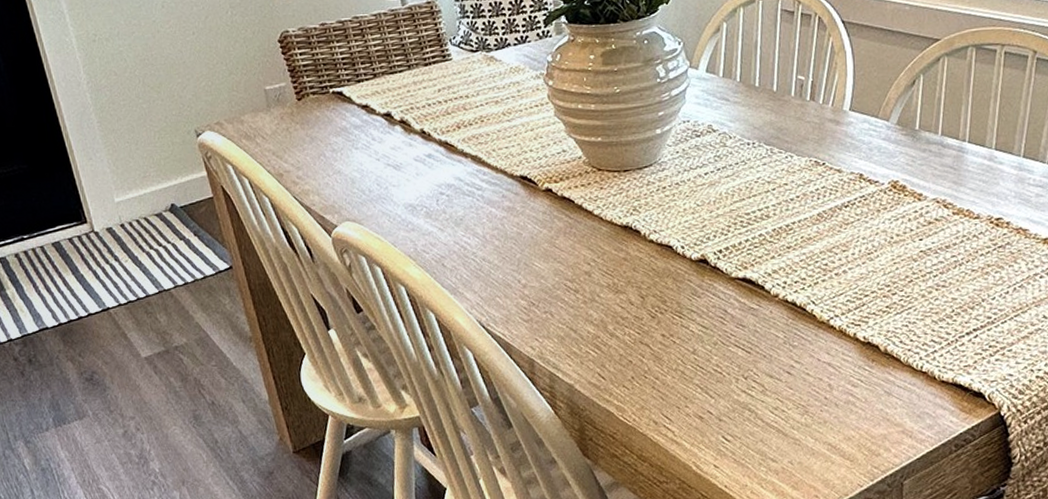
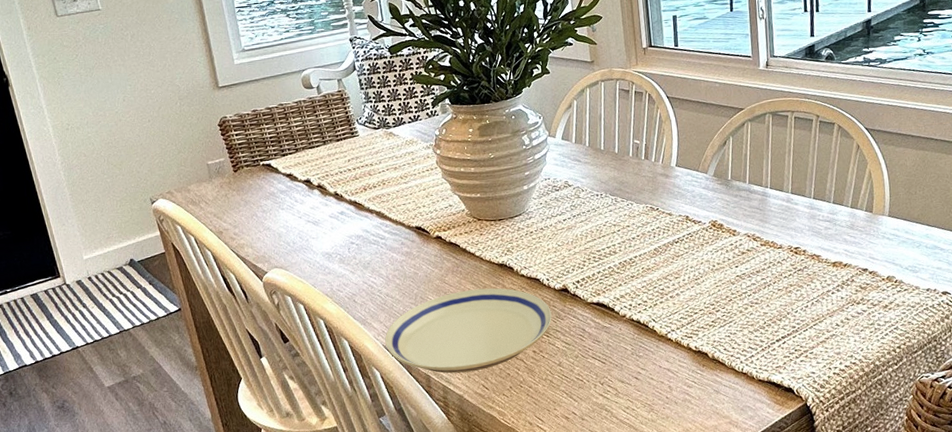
plate: none [480,255,686,358] -> present [385,288,552,374]

